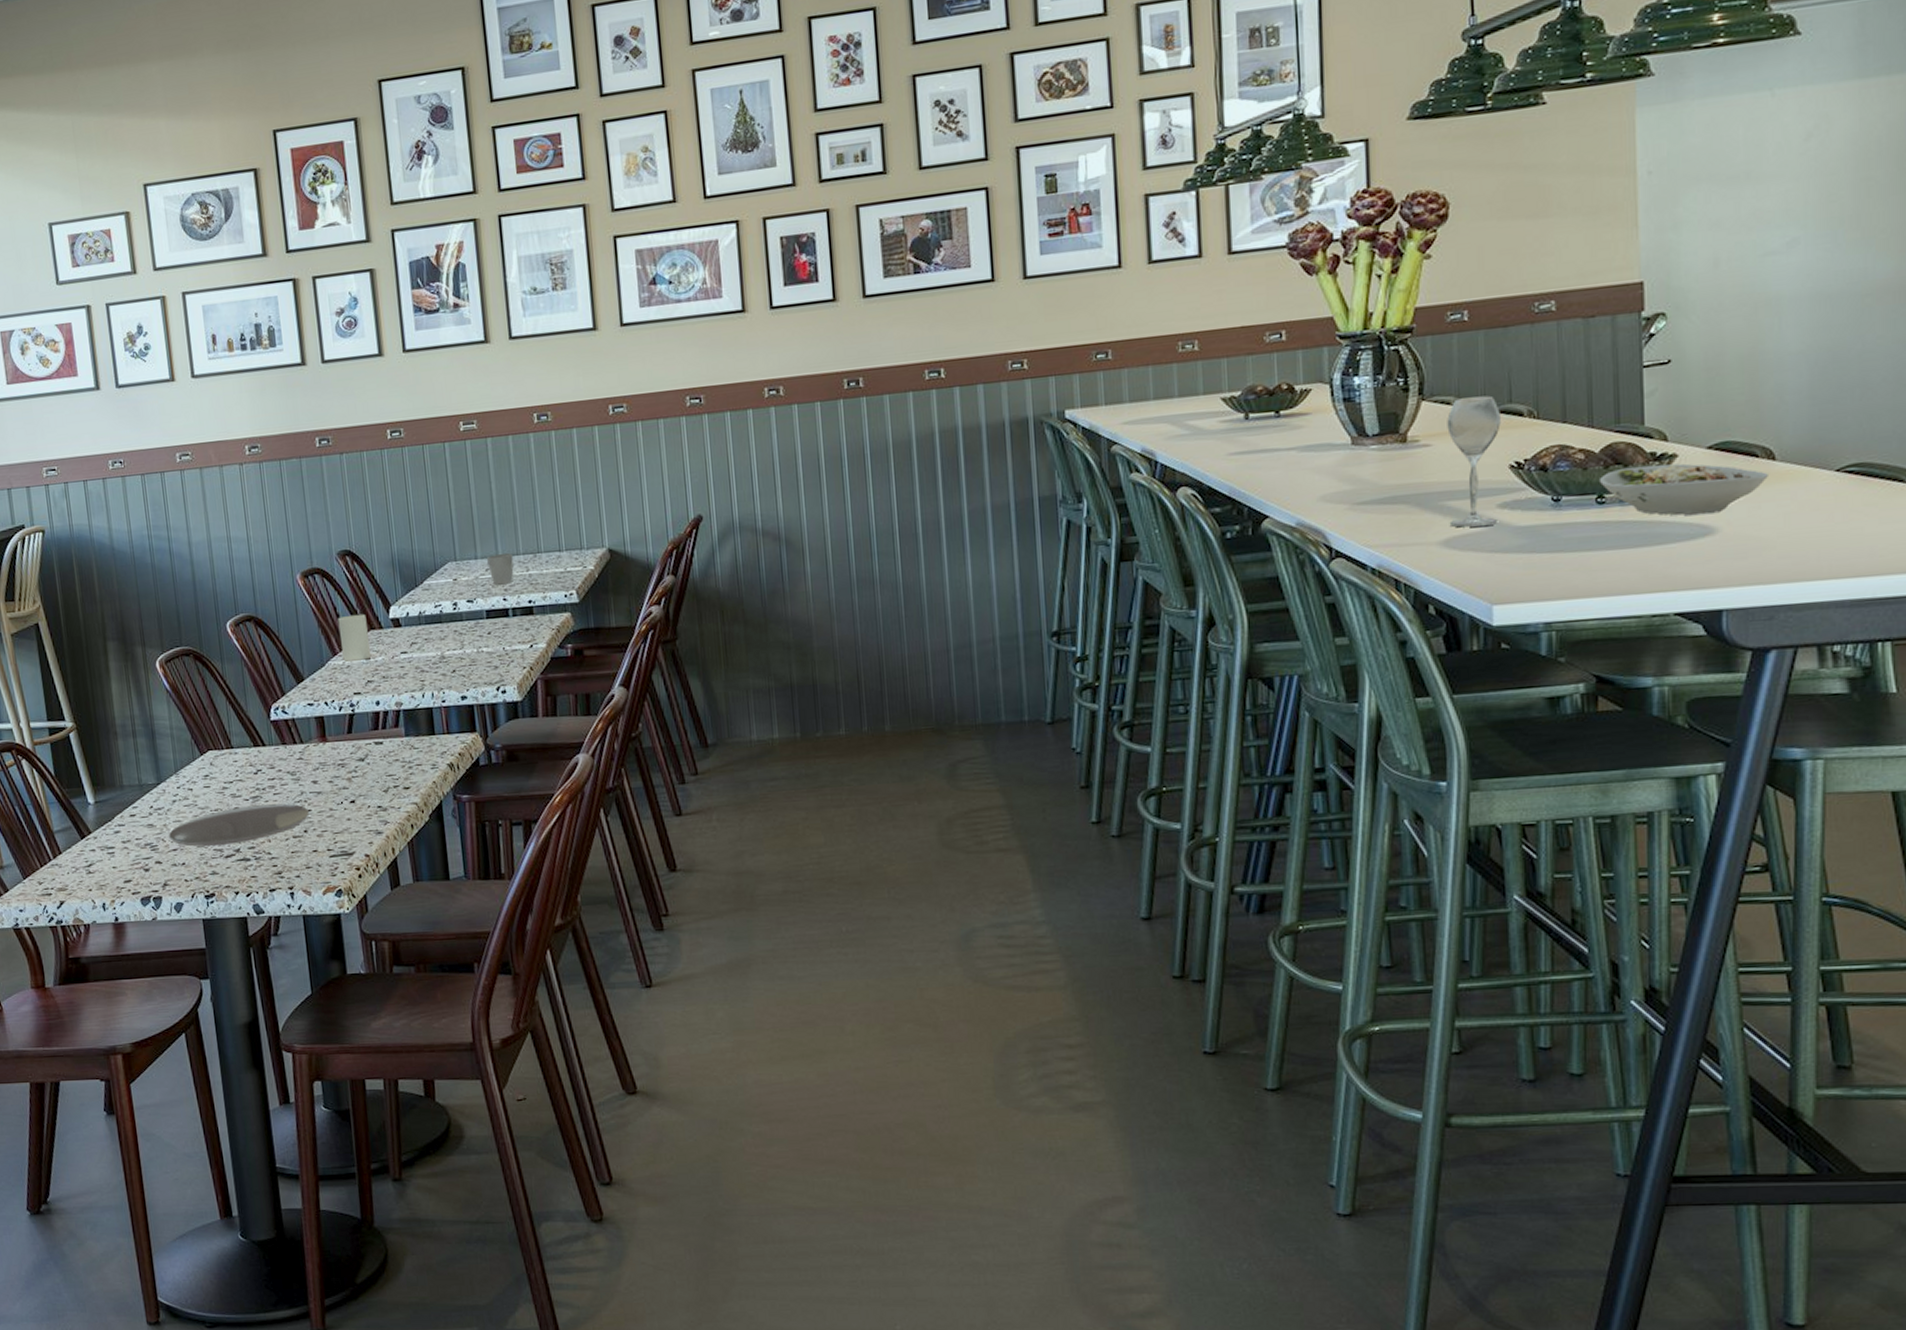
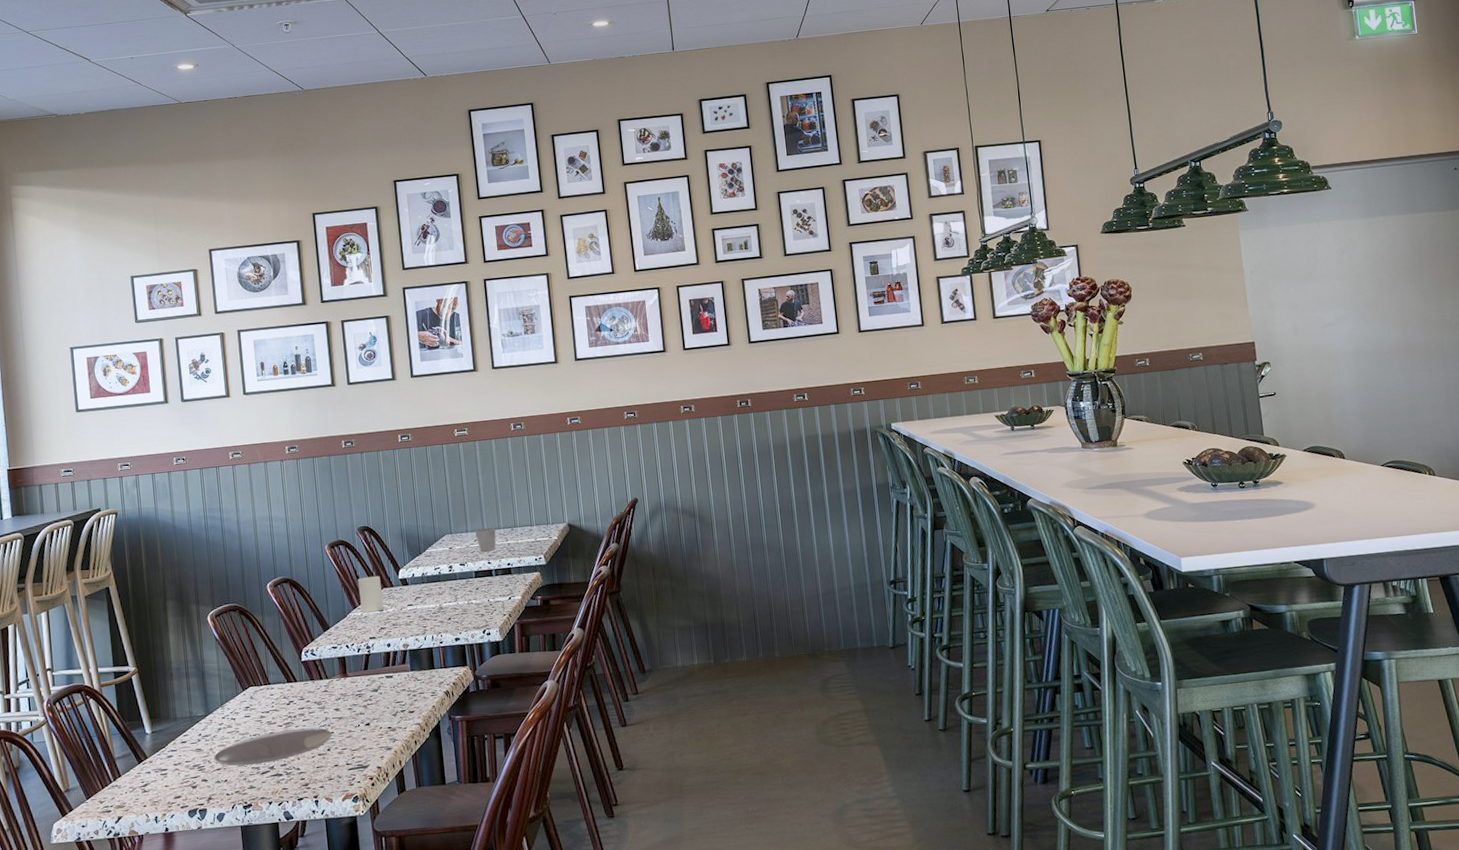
wineglass: present [1447,395,1501,528] -> none [1141,415,1179,505]
salad: present [1600,463,1768,516] -> none [1240,461,1342,496]

